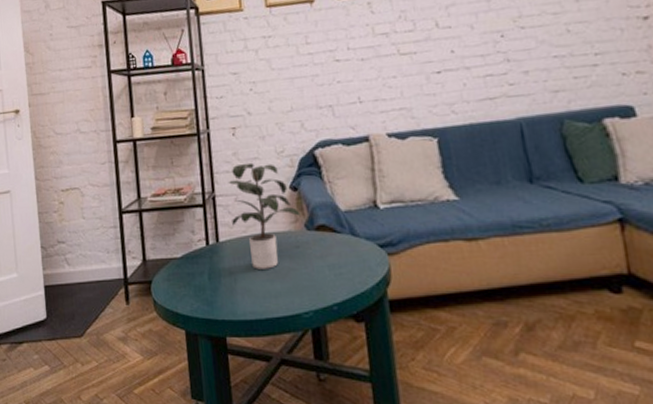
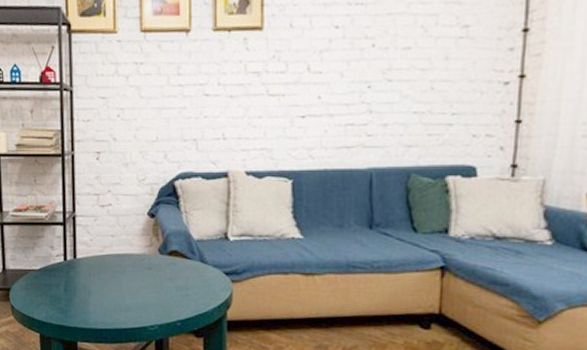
potted plant: present [228,162,301,269] -> none [89,187,155,286]

